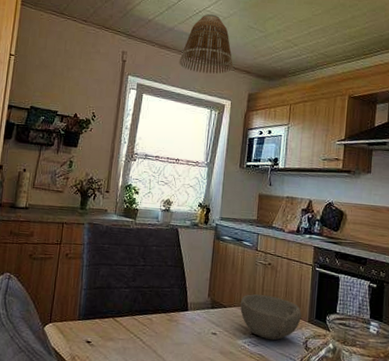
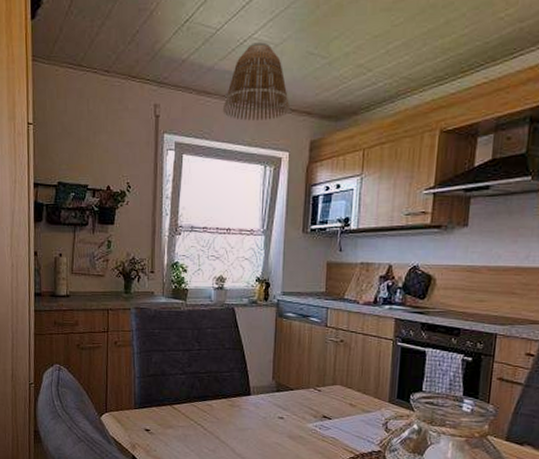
bowl: present [240,294,302,341] -> none [309,375,381,423]

